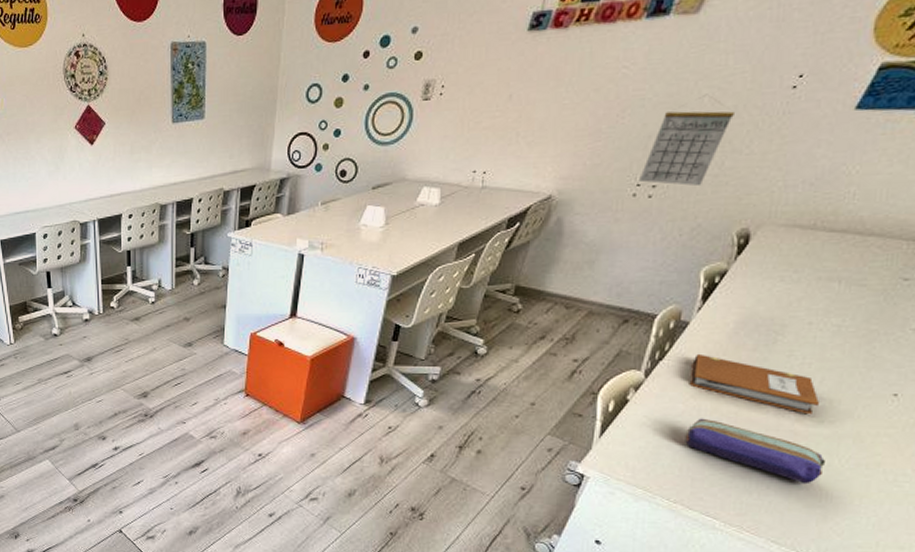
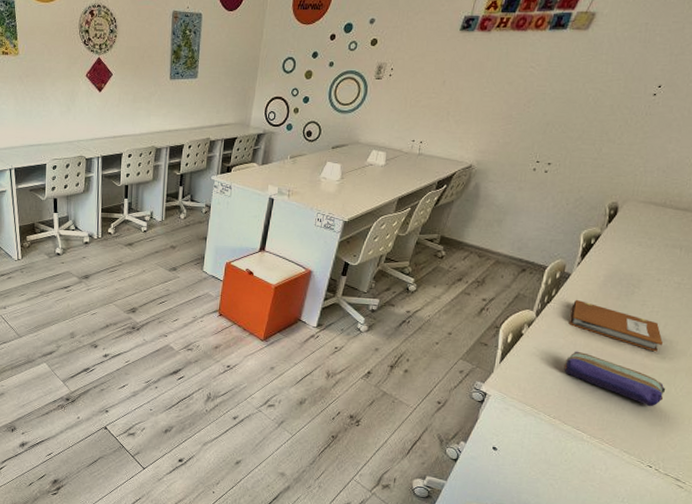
calendar: present [639,101,734,187] -> none [538,100,611,167]

